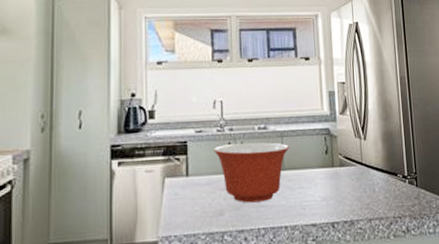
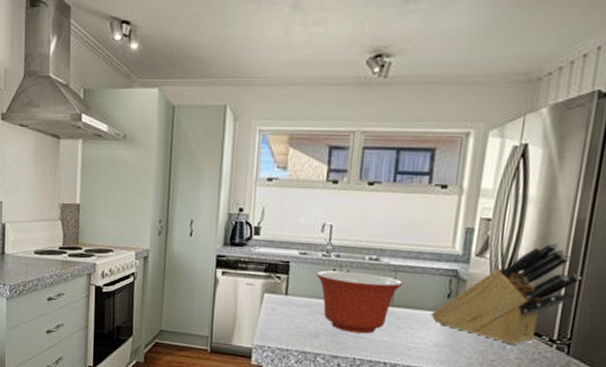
knife block: none [315,96,412,187] -> present [430,242,582,345]

